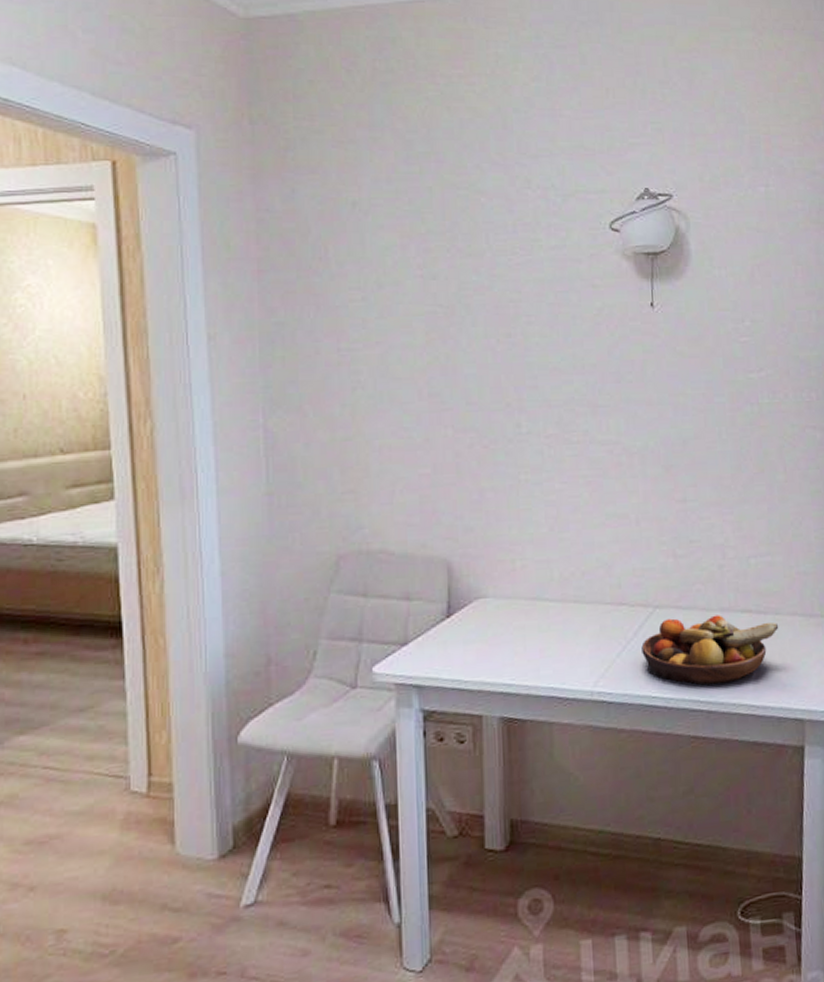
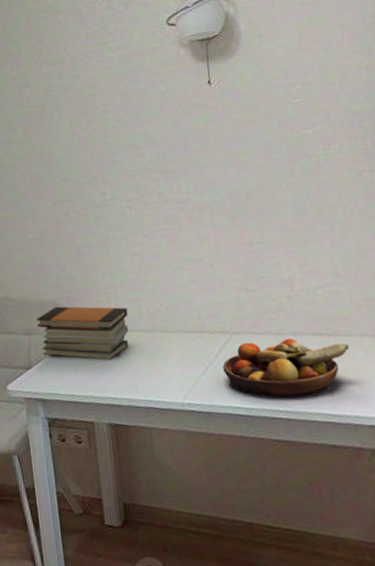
book stack: none [419,564,536,636] -> present [36,306,129,360]

